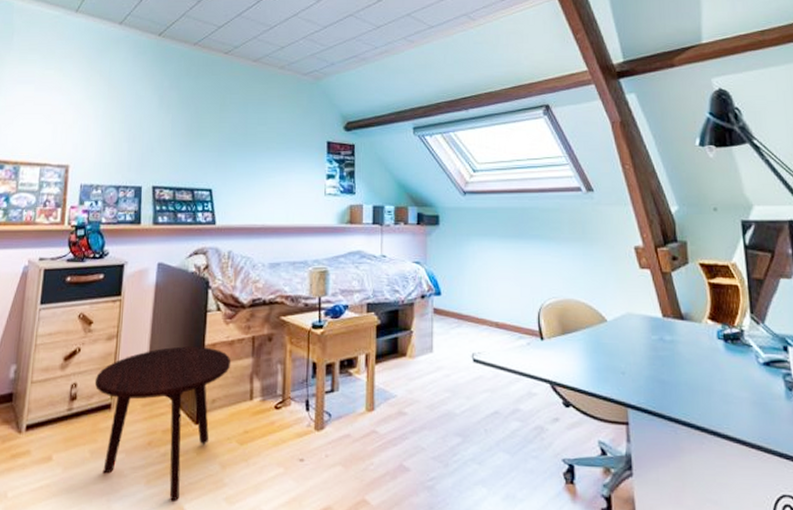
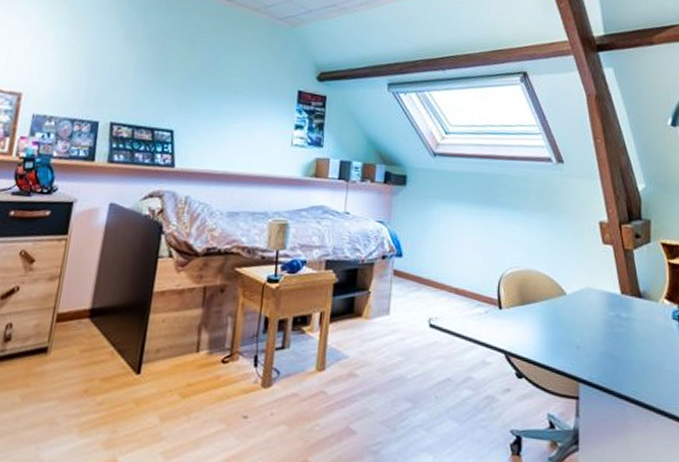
side table: present [94,346,231,501] -> none [31,292,180,453]

